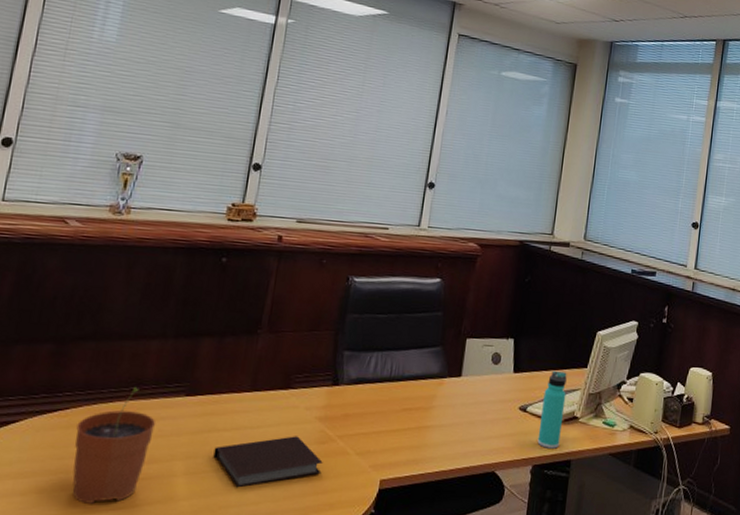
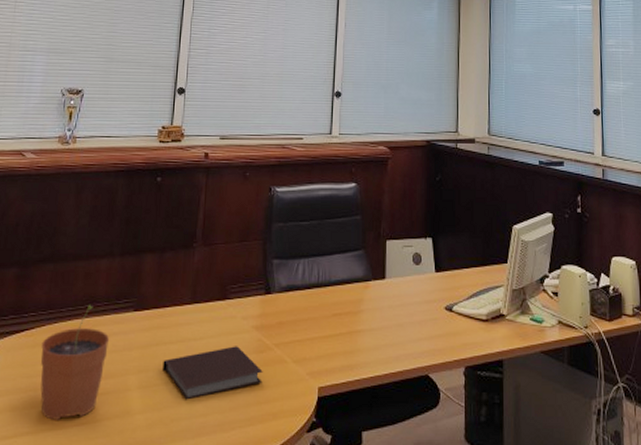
thermos bottle: present [537,370,567,449] -> none [467,267,490,349]

